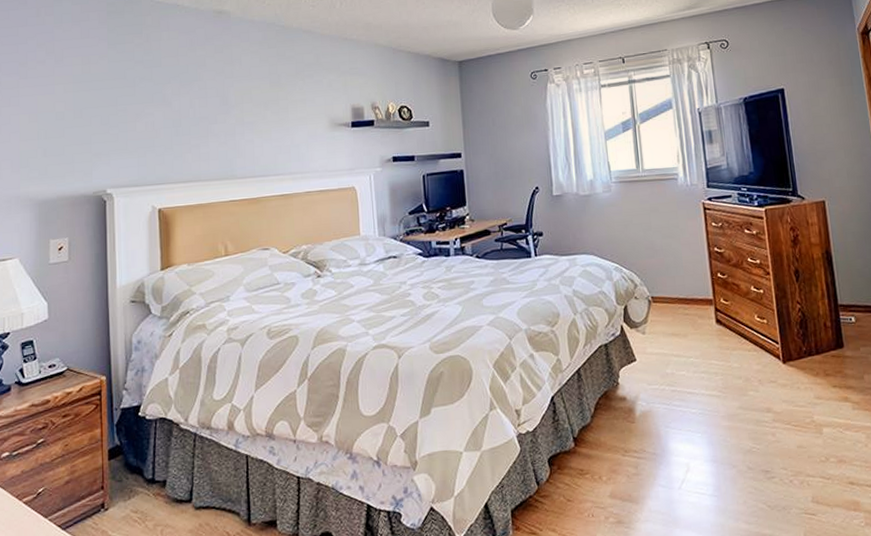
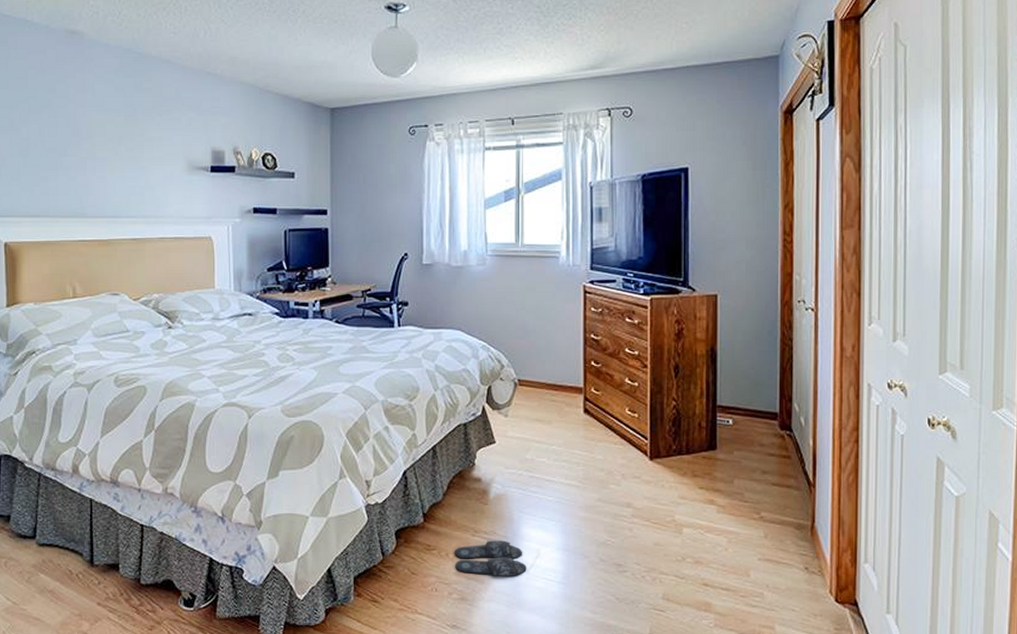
slippers: none [606,457,679,496] -> present [454,540,527,577]

